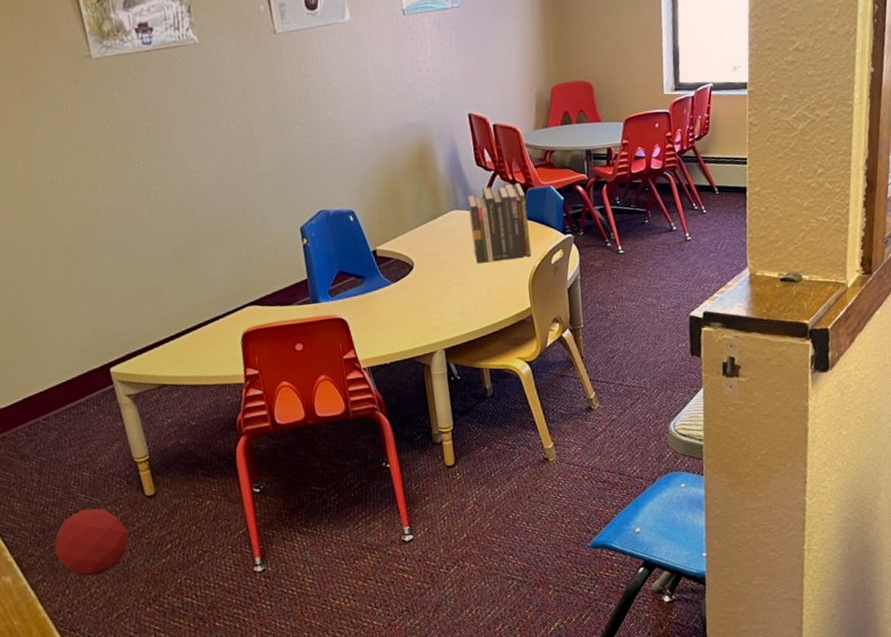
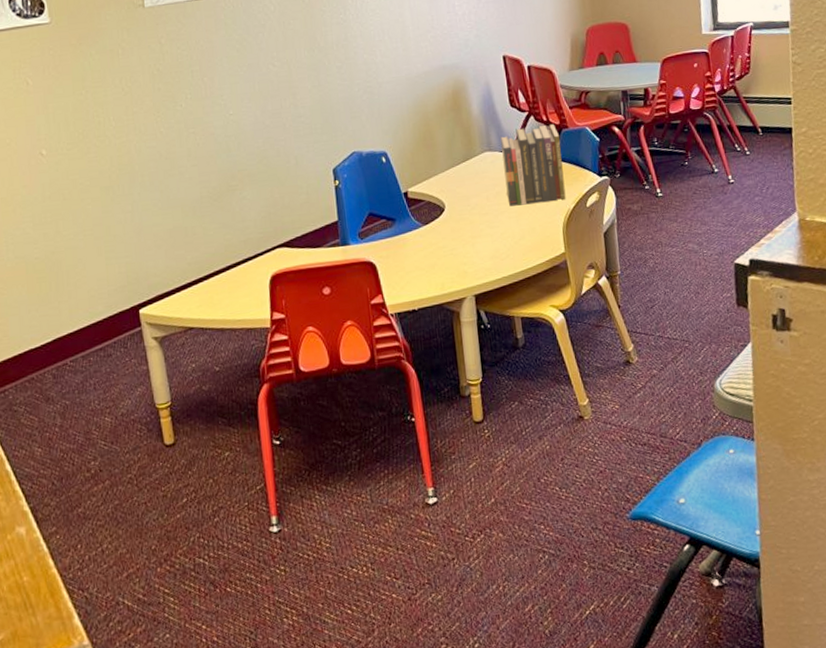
ball: present [54,508,129,576] -> none [70,456,145,530]

